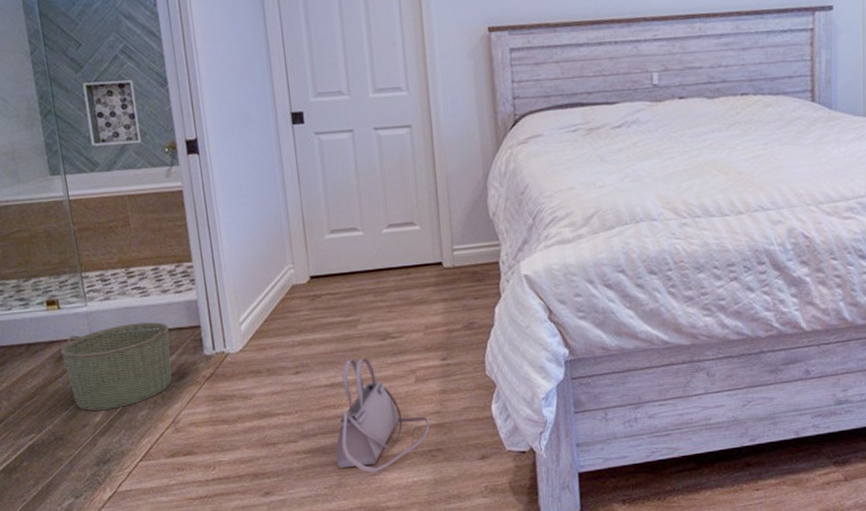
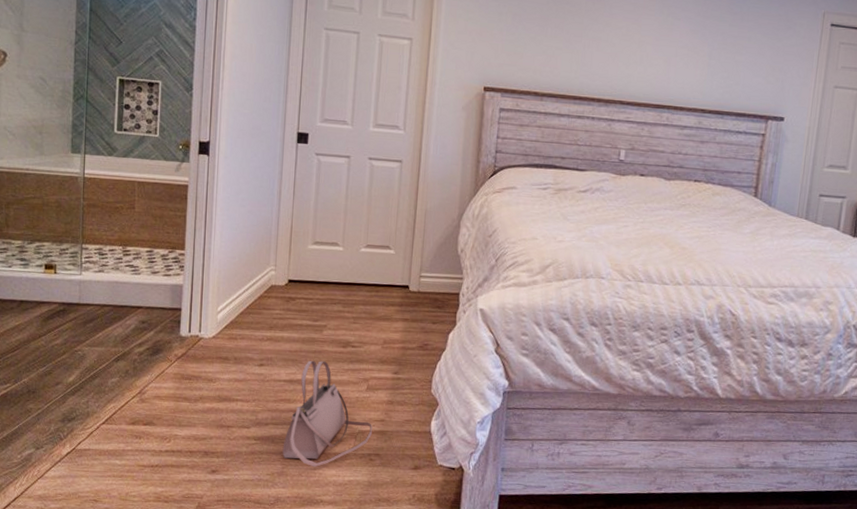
basket: present [60,322,172,411] -> none [49,296,153,372]

